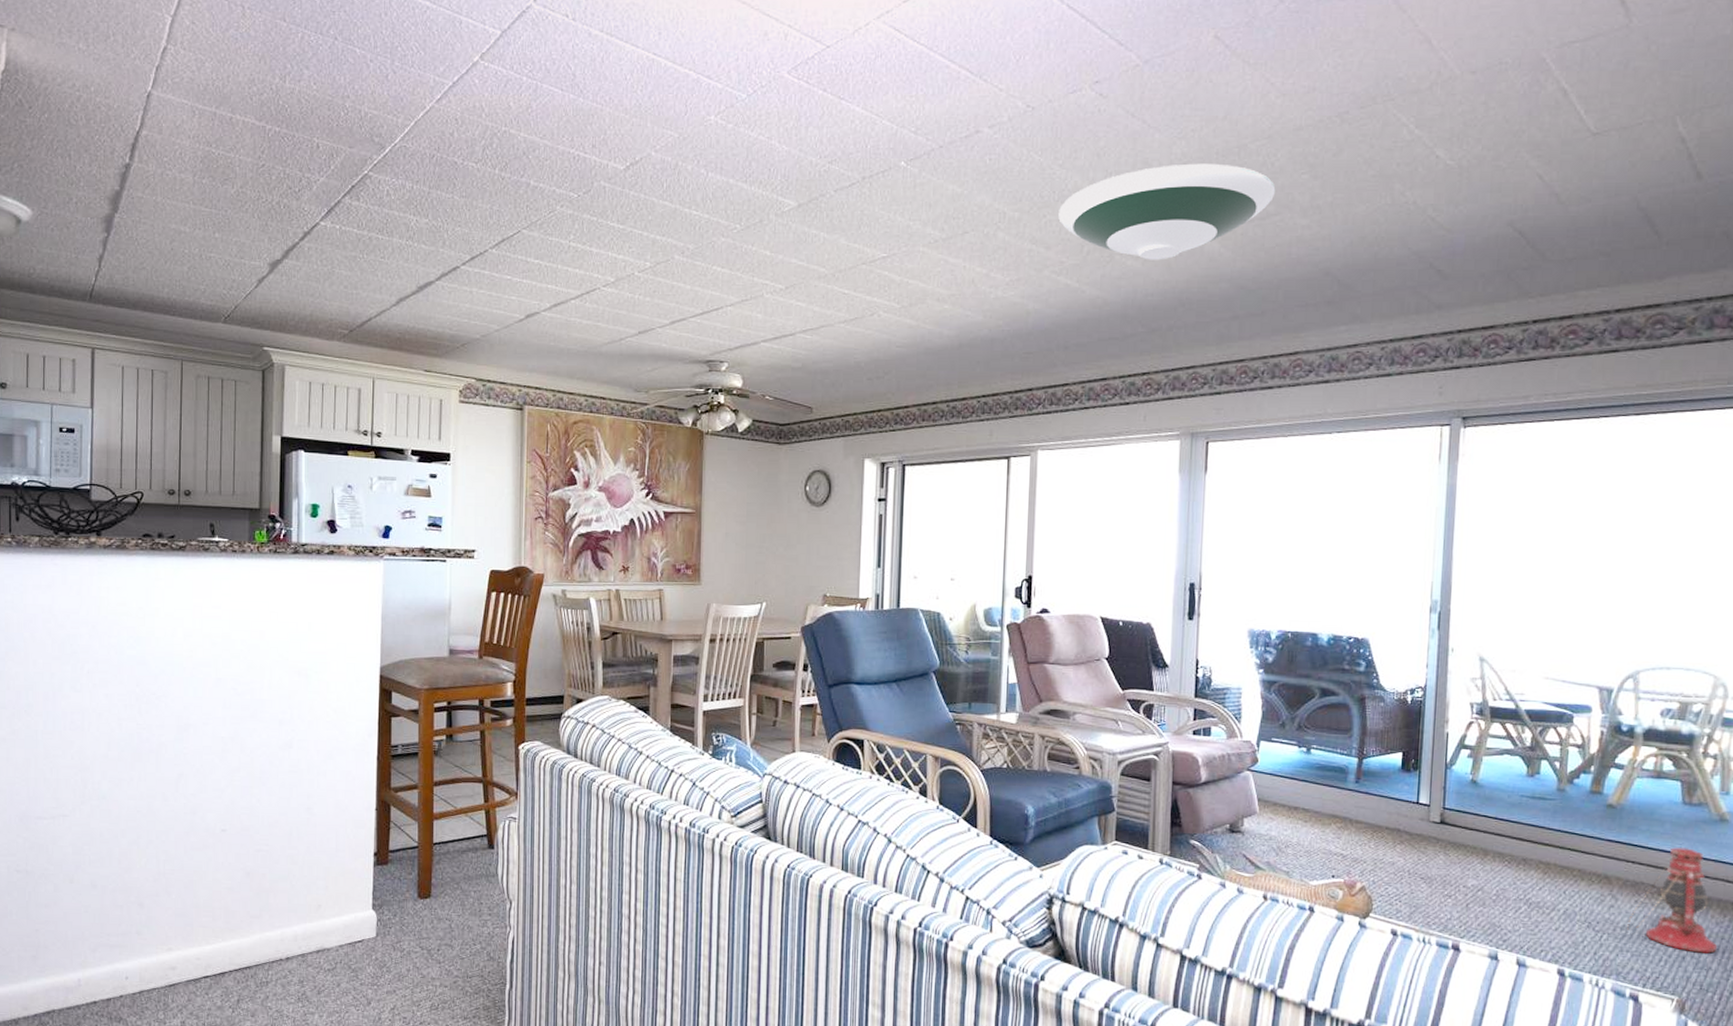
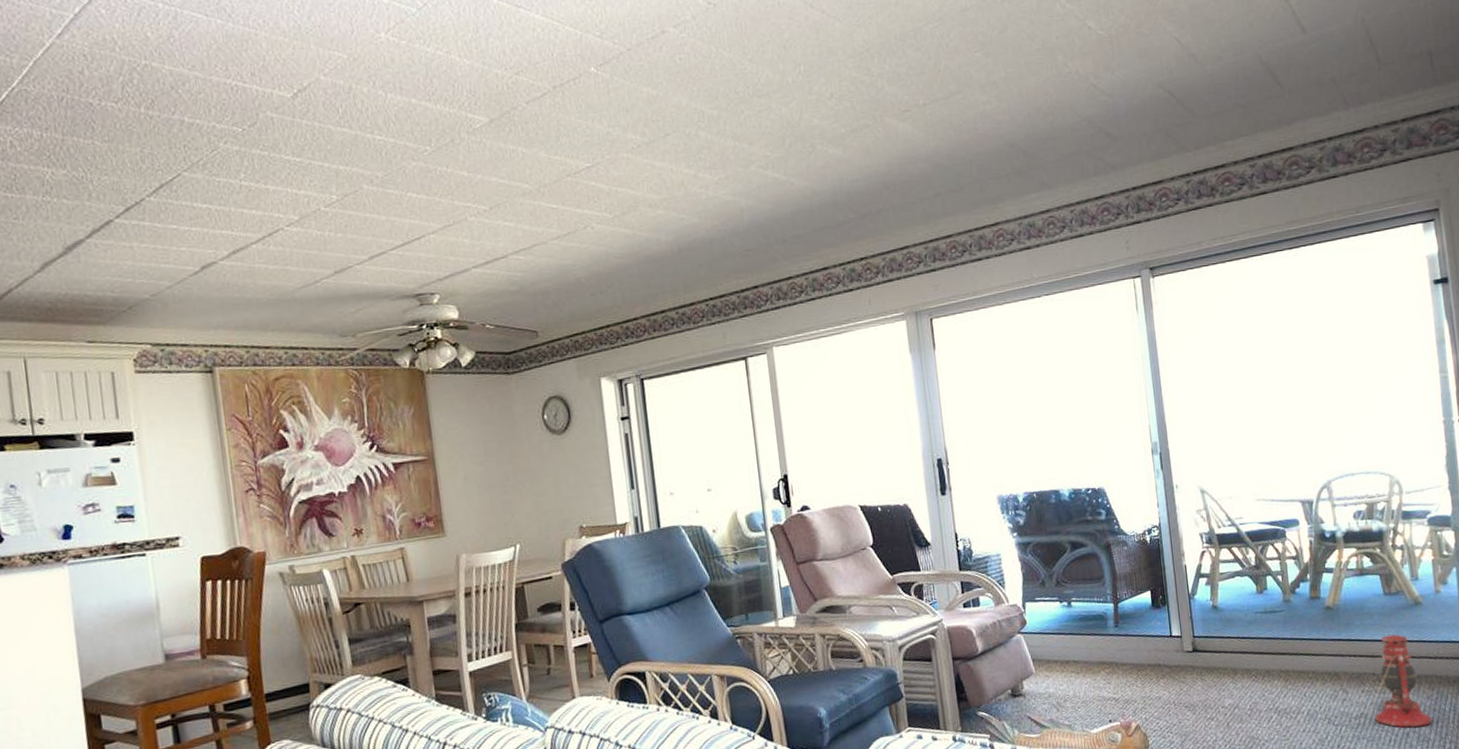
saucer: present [1058,163,1276,260] -> none [755,48,954,147]

